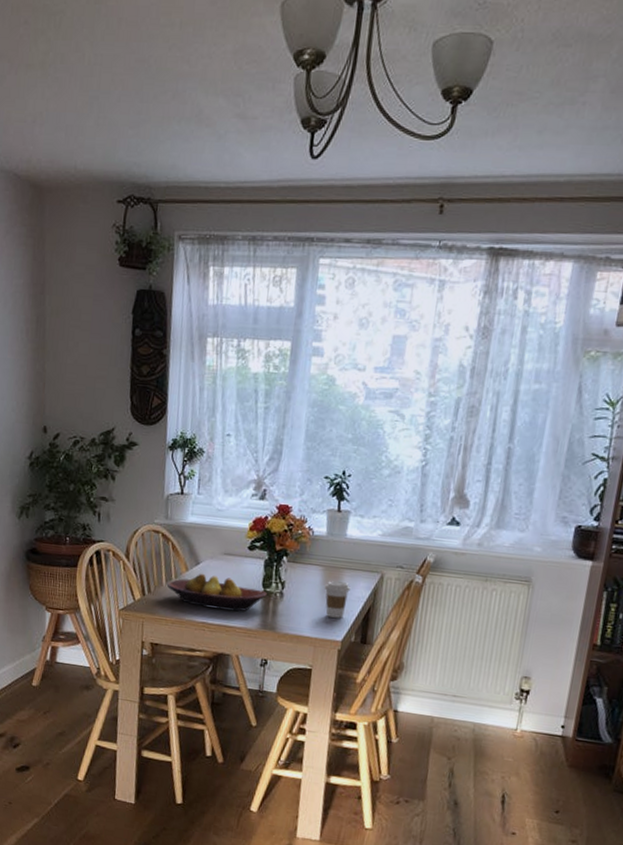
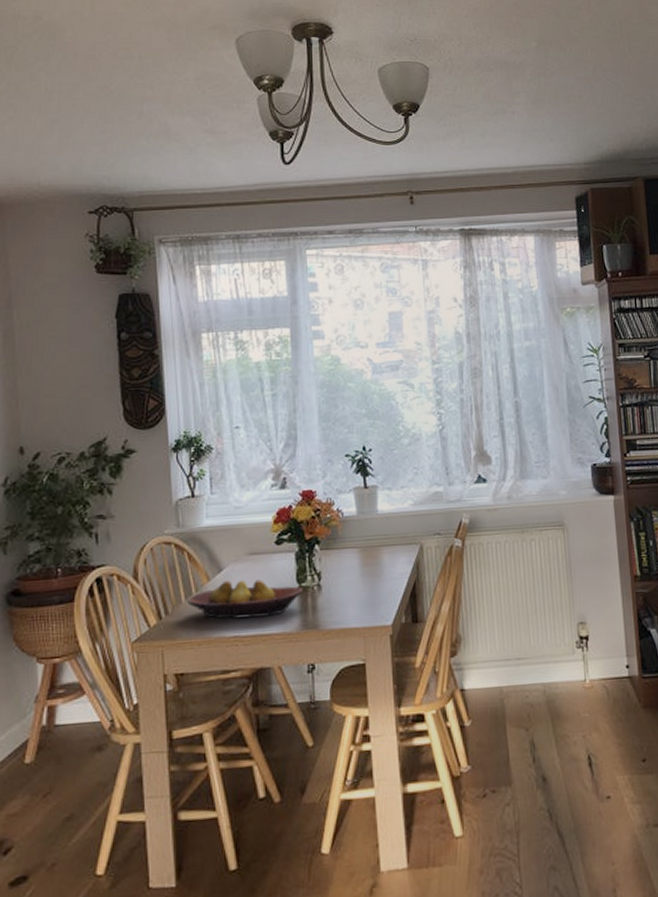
coffee cup: present [324,581,351,618] -> none [364,560,391,601]

